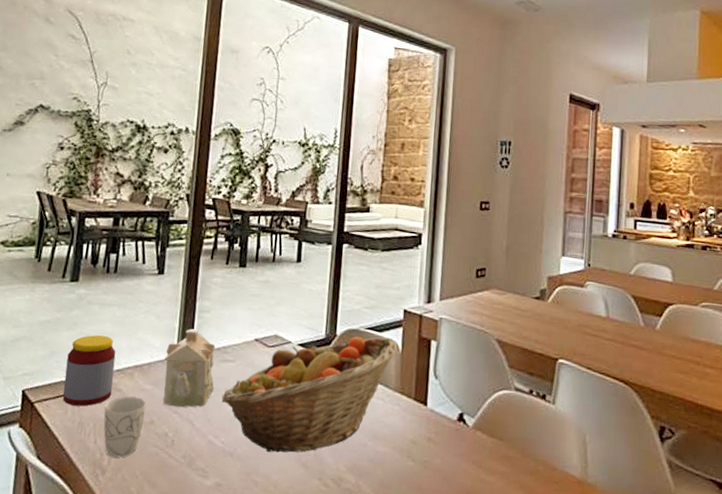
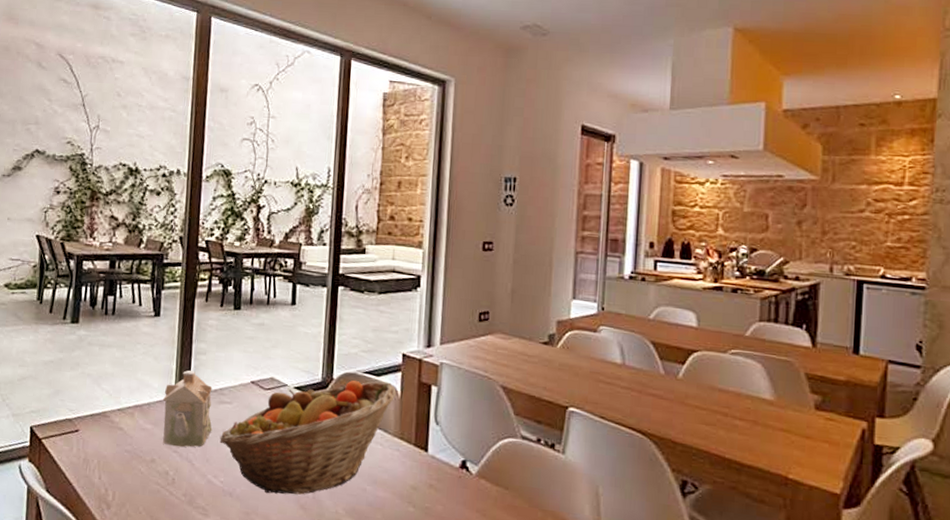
jar: present [63,335,116,407] -> none [68,375,117,444]
mug: present [103,396,146,458] -> none [107,435,147,494]

